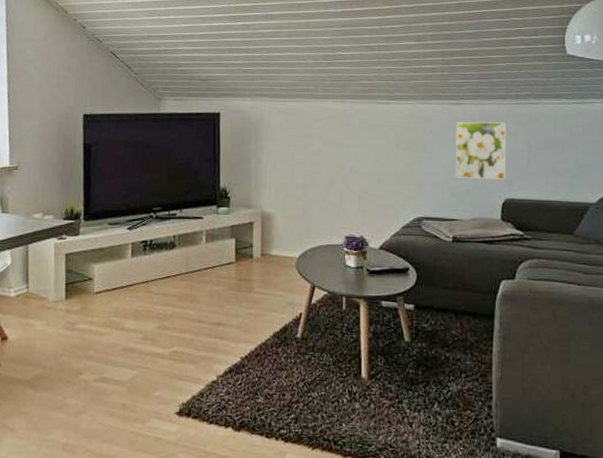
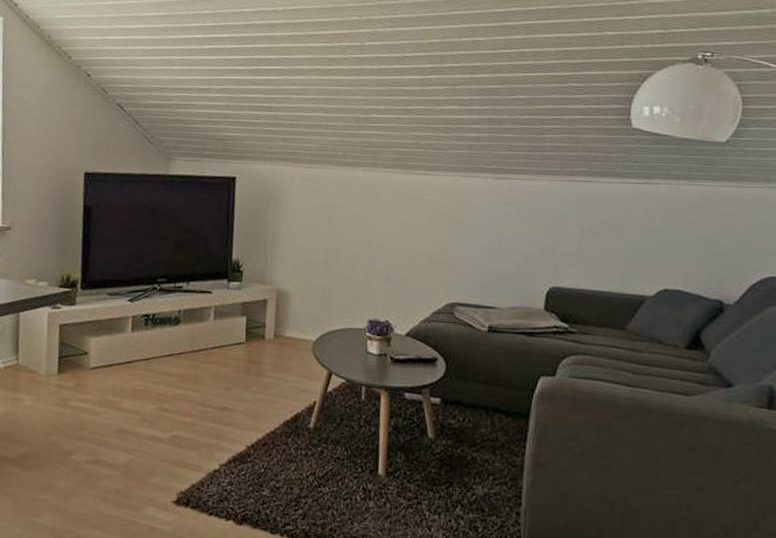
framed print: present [455,121,507,181] -> none [496,199,558,266]

